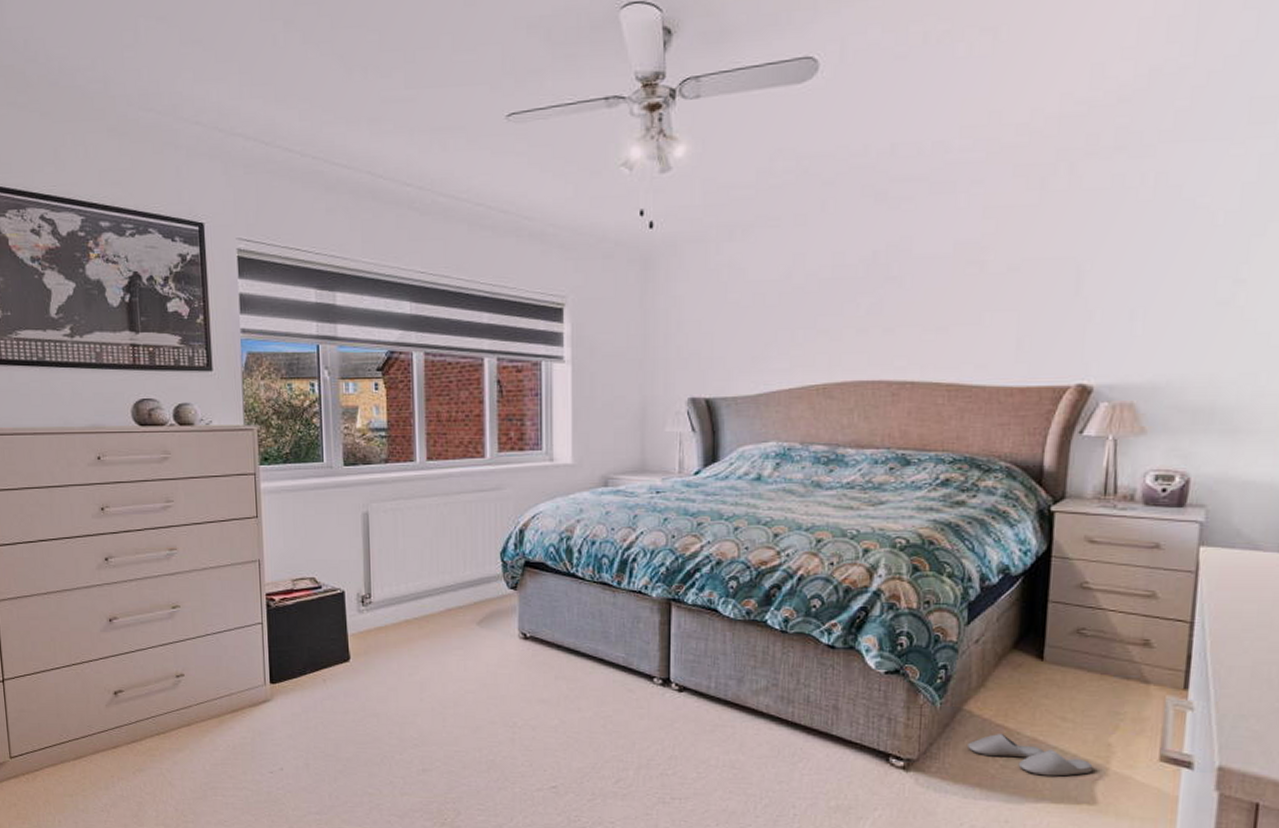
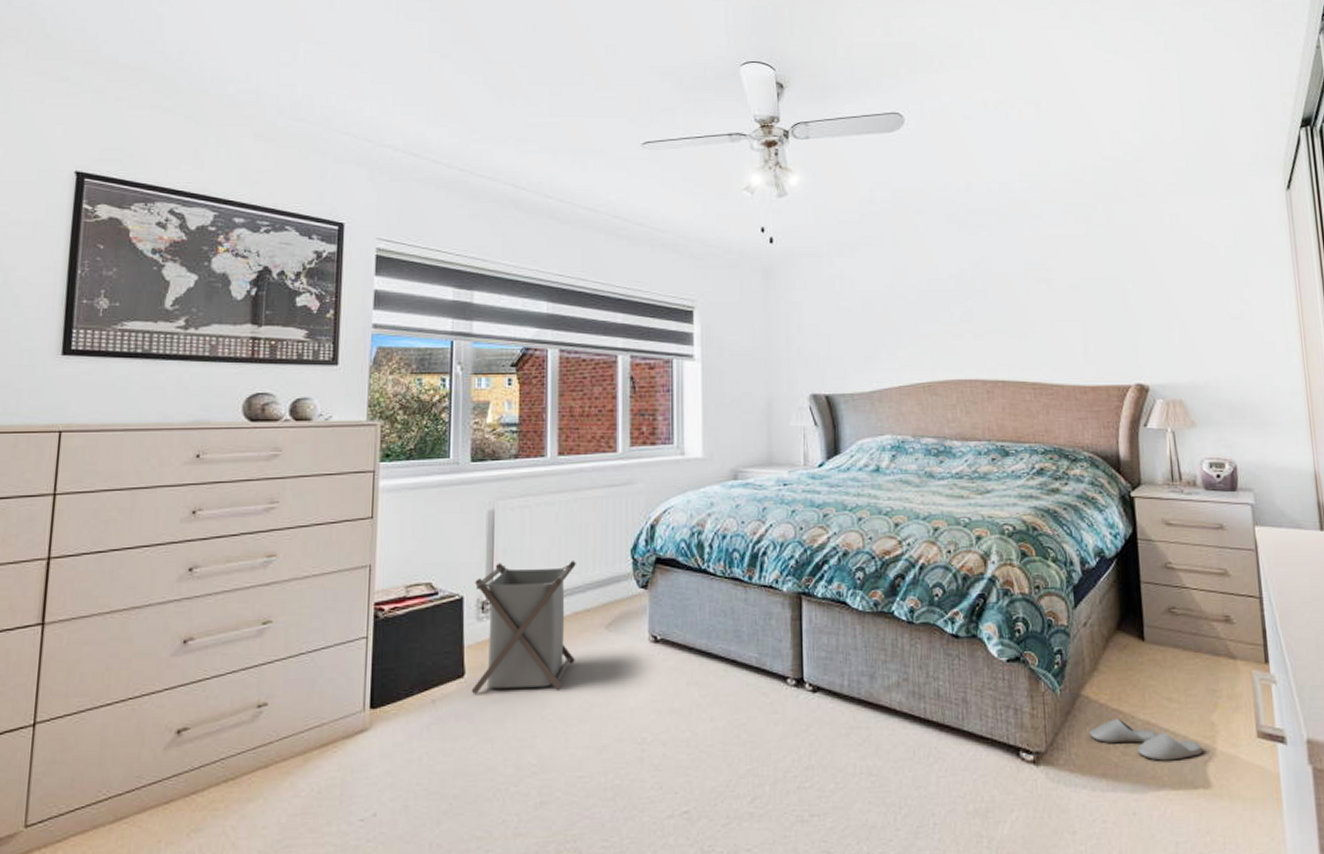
laundry basket: none [354,561,449,678] -> present [471,561,576,694]

